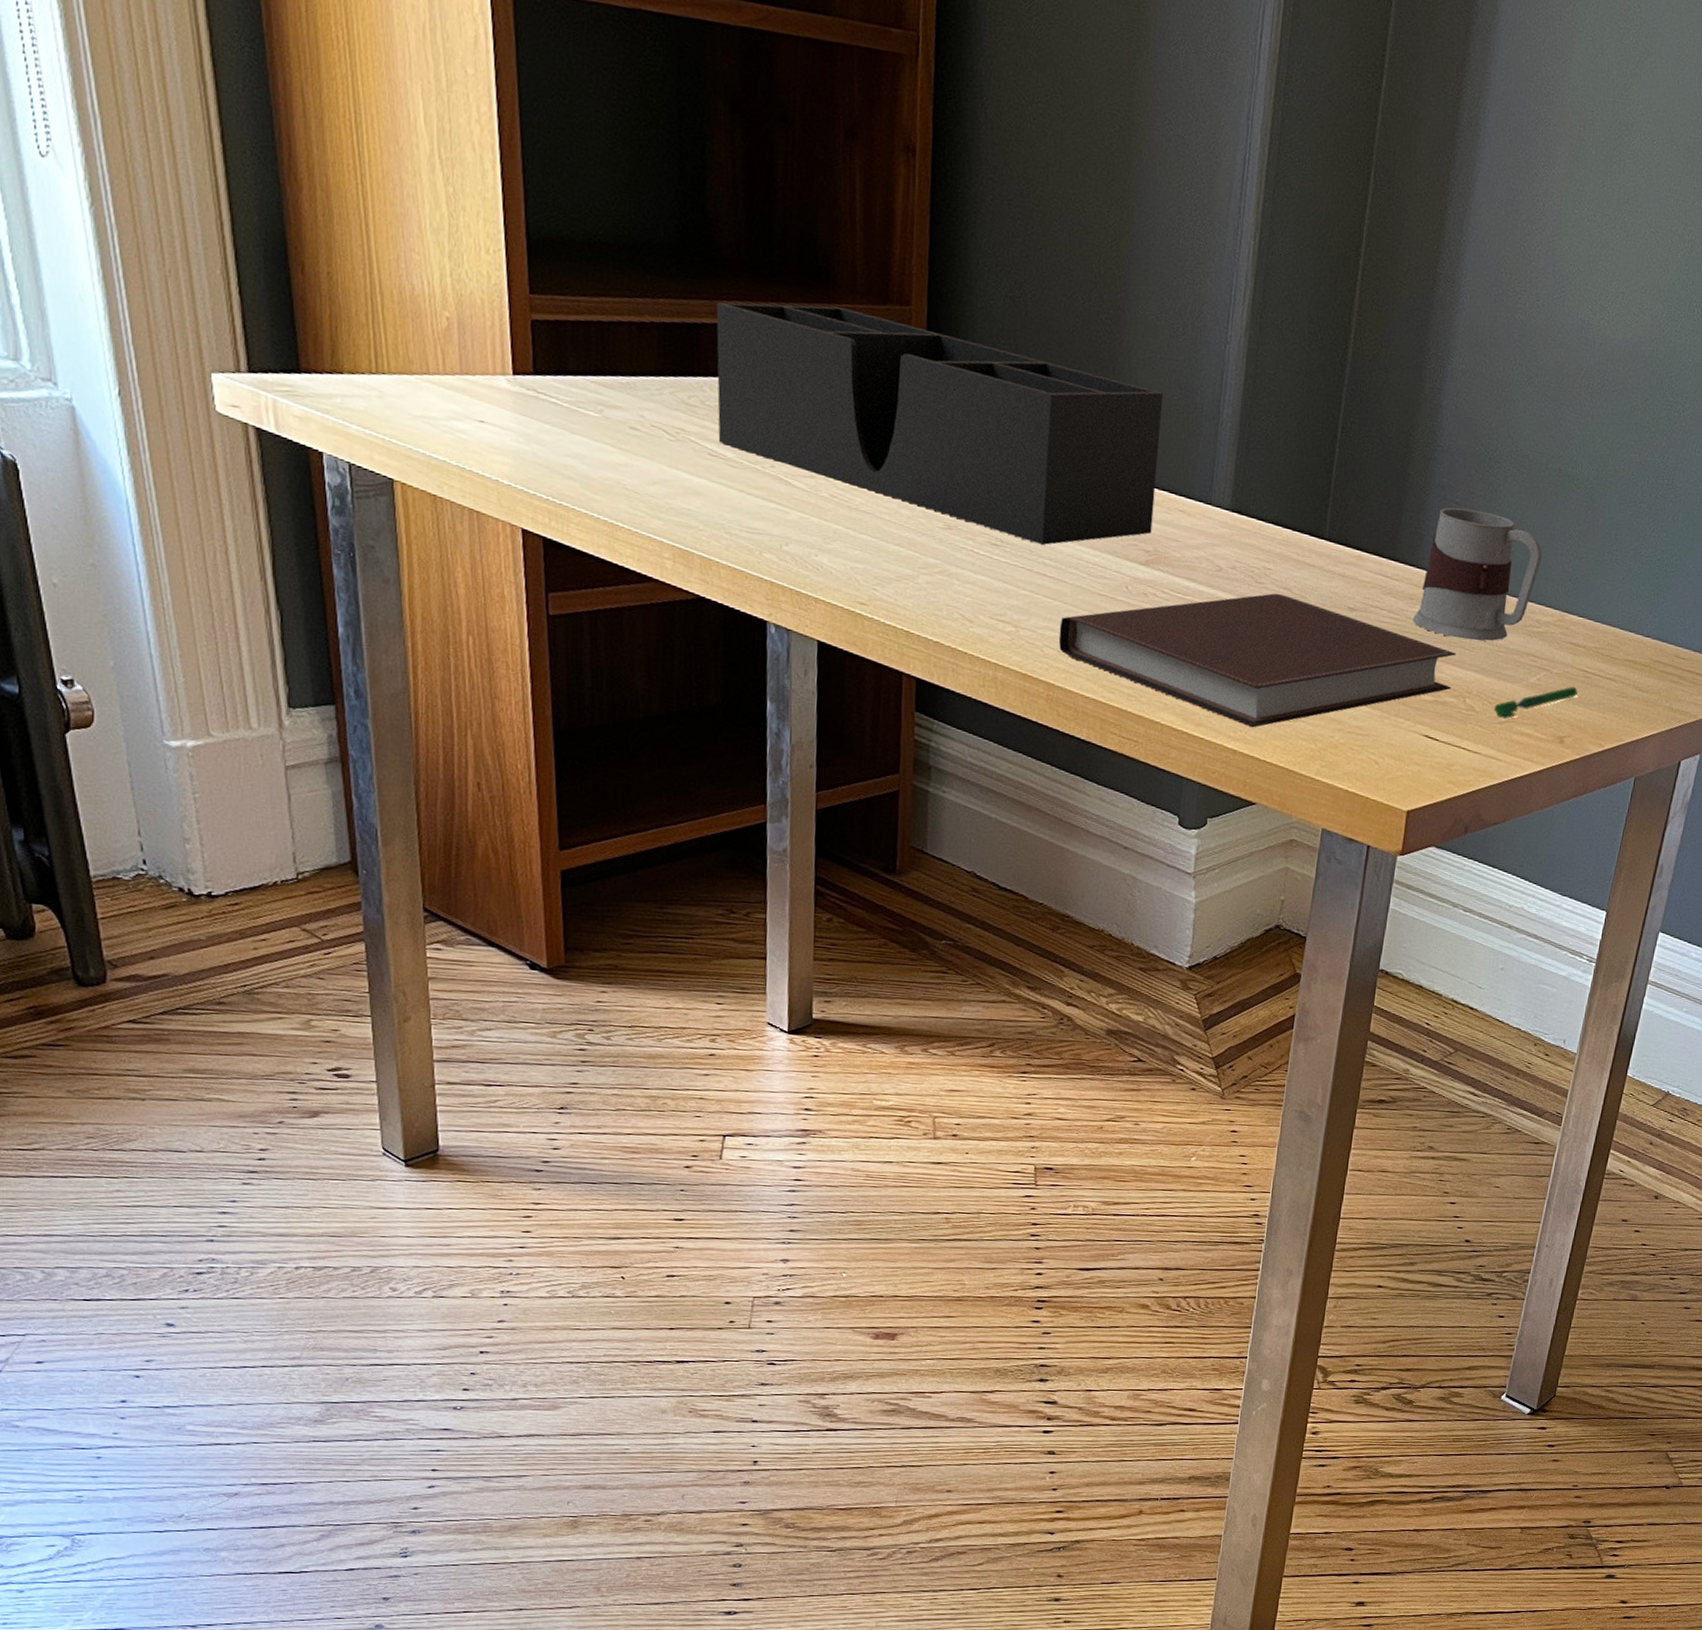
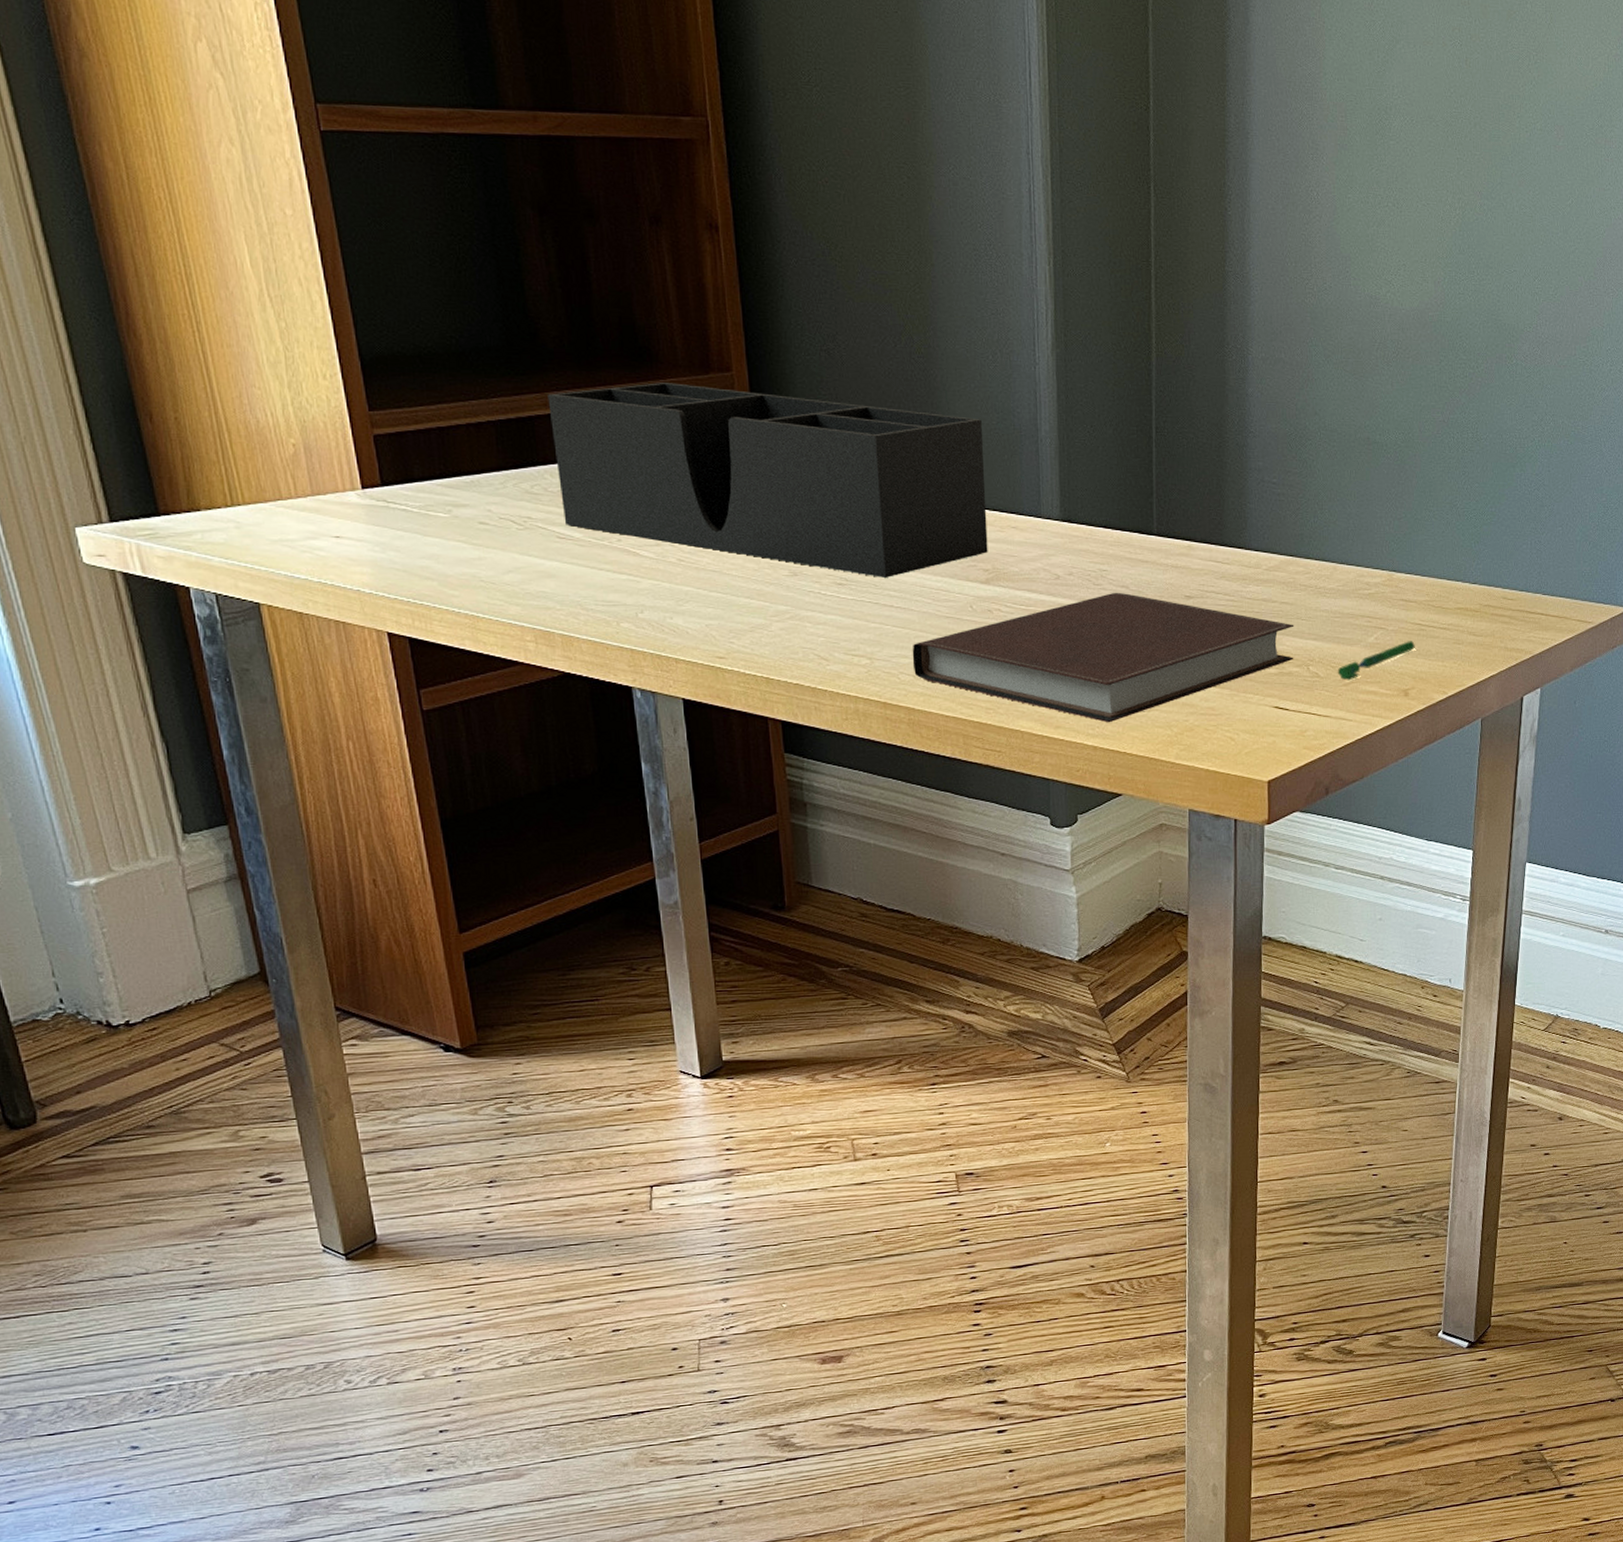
mug: present [1413,507,1543,642] -> none [1248,487,1363,610]

